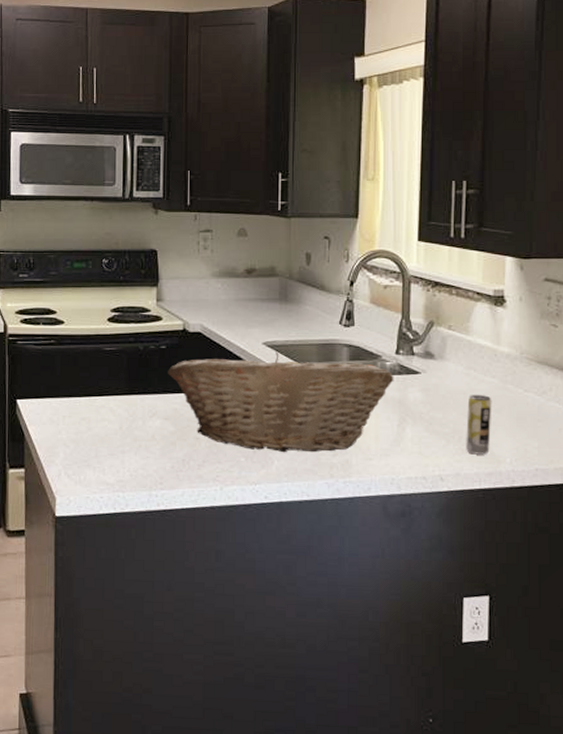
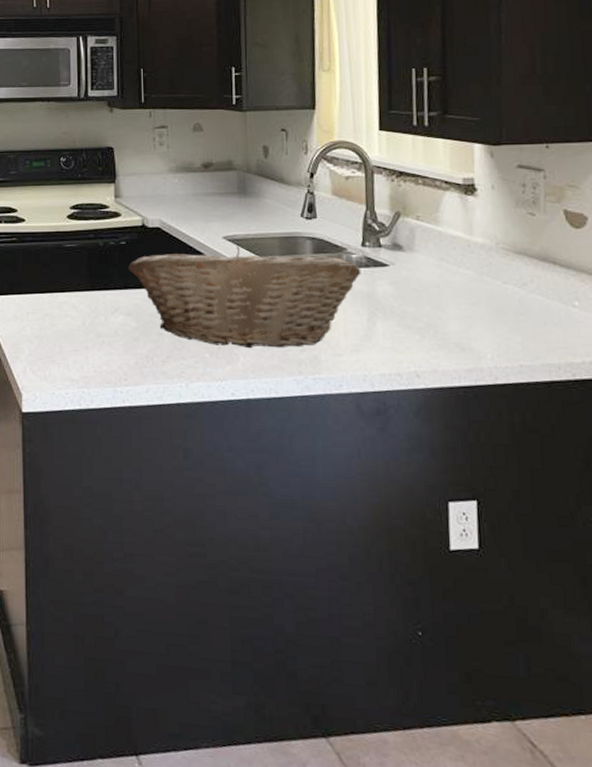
beverage can: present [466,395,492,455] -> none [441,288,469,350]

